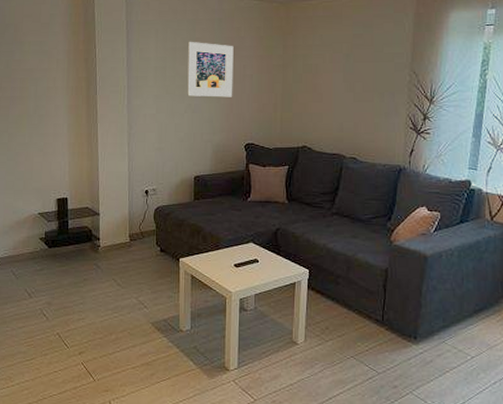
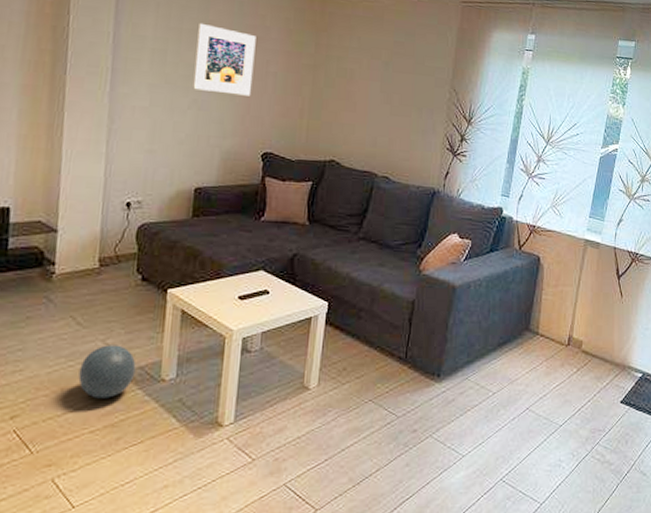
ball: none [121,301,161,343] -> present [78,345,136,399]

